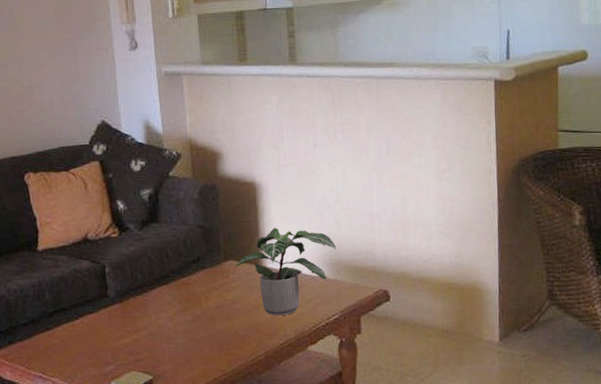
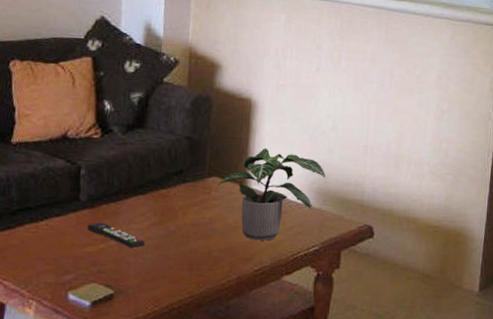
remote control: none [119,314,175,336] -> present [87,222,145,249]

